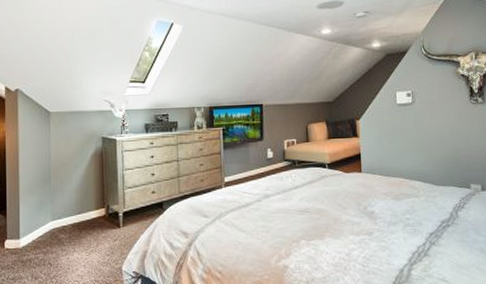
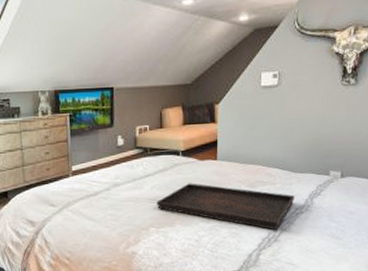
serving tray: none [306,195,440,244] -> present [156,183,295,230]

